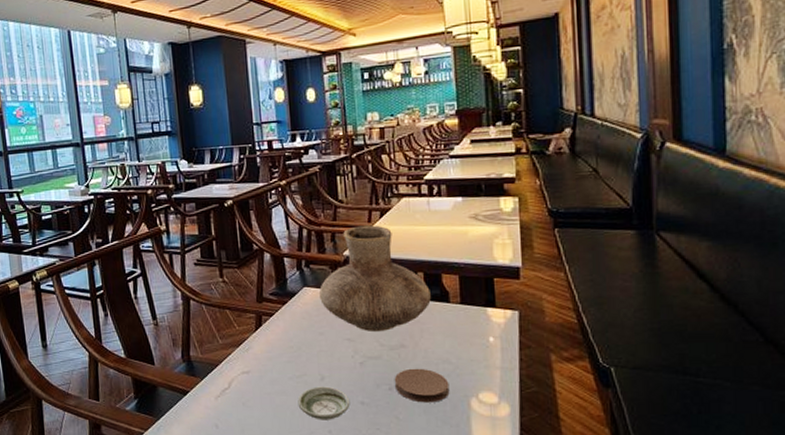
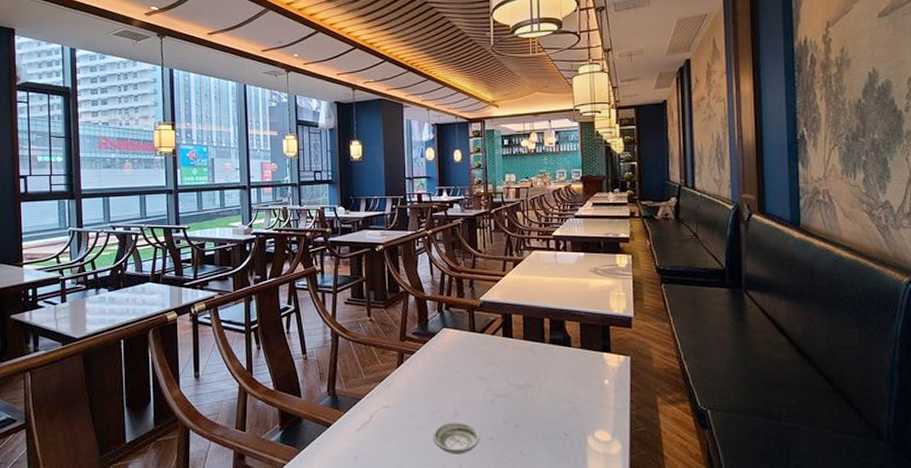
vase: present [319,225,431,331] -> none [457,274,555,371]
coaster: present [394,368,450,403] -> none [520,406,569,439]

